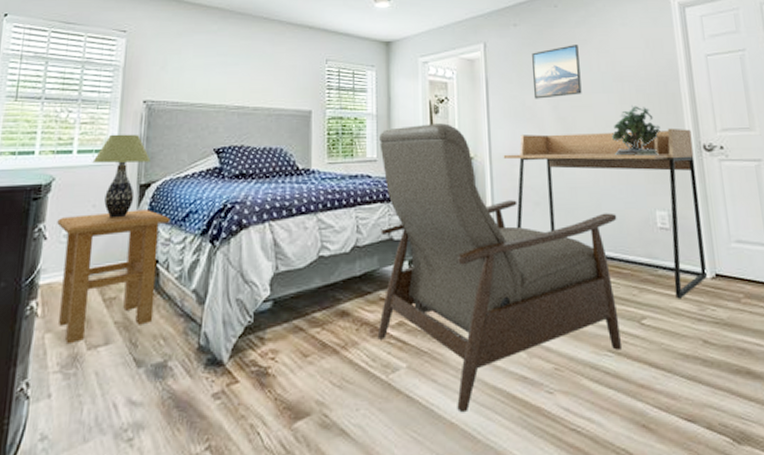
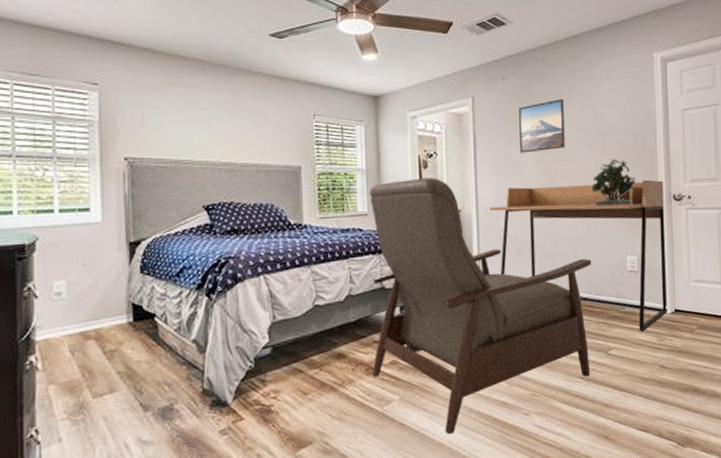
side table: present [57,210,170,343] -> none [47,266,164,393]
table lamp: present [92,134,151,218] -> none [76,192,138,276]

